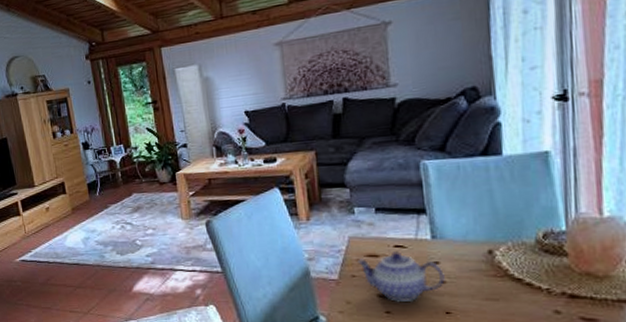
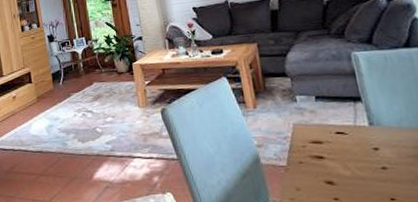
teapot: present [356,251,445,302] -> none [302,138,386,188]

